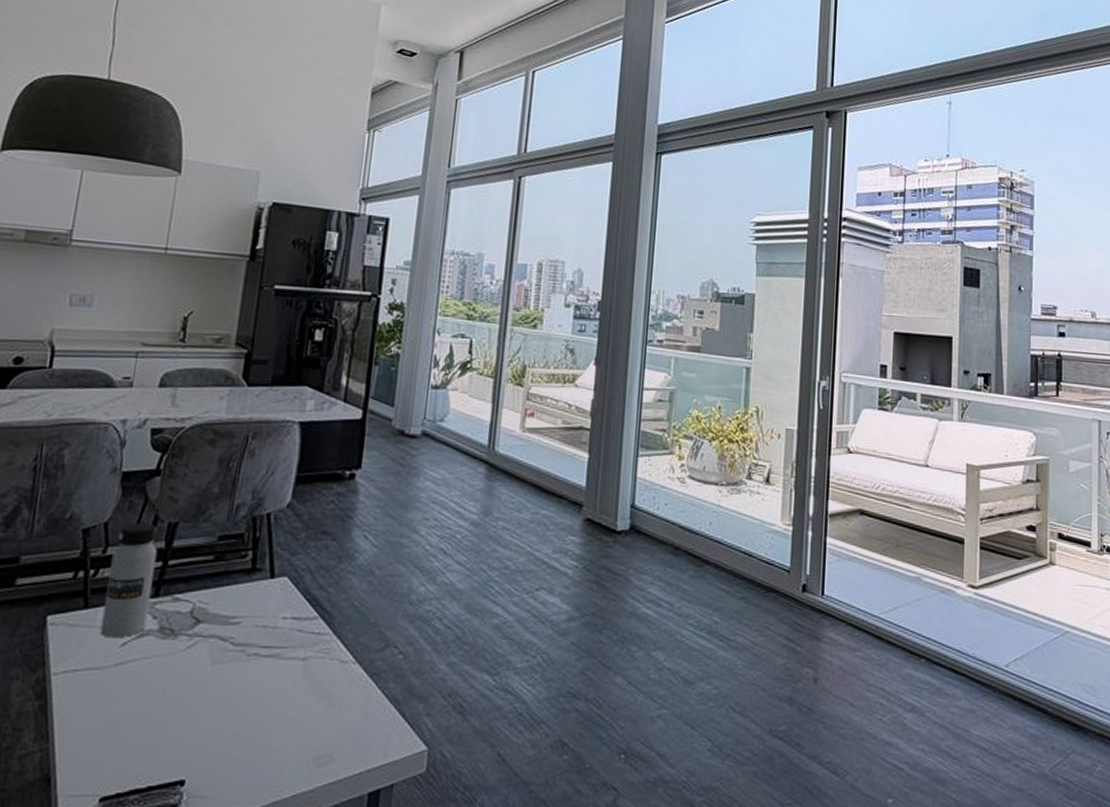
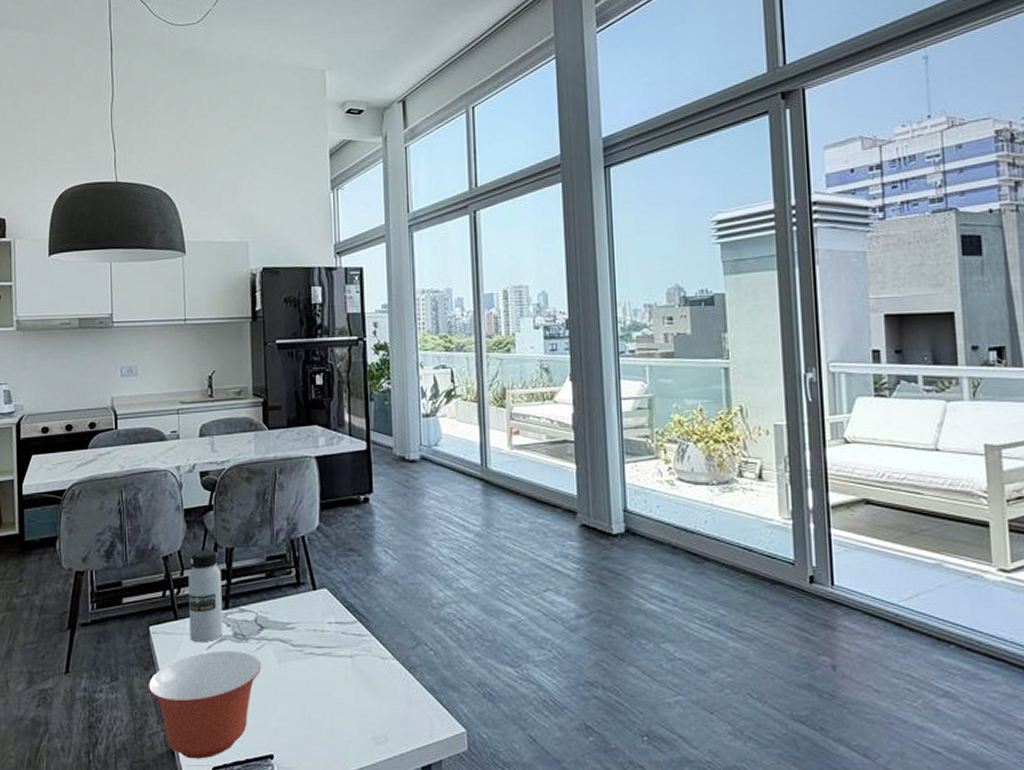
mixing bowl: none [29,648,190,787] -> present [148,650,262,759]

